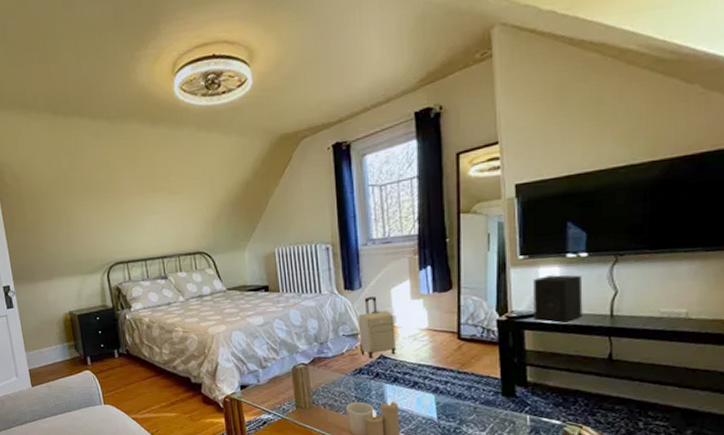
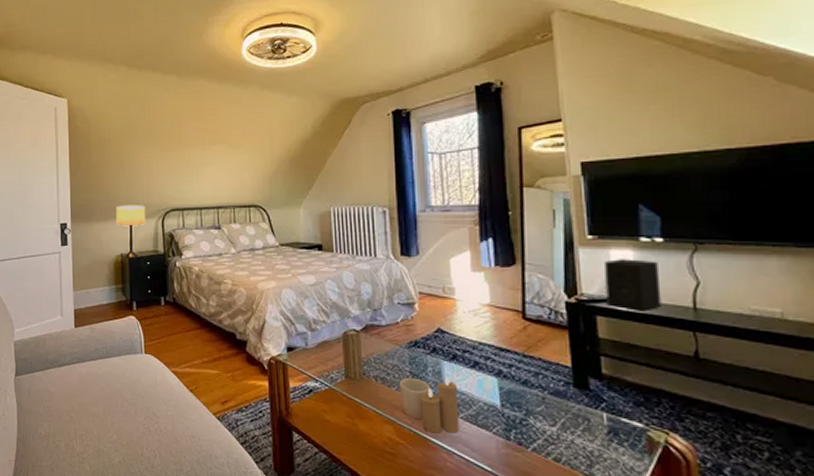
table lamp: none [59,261,91,316] -> present [116,205,146,258]
suitcase: present [357,296,396,359] -> none [414,264,455,331]

